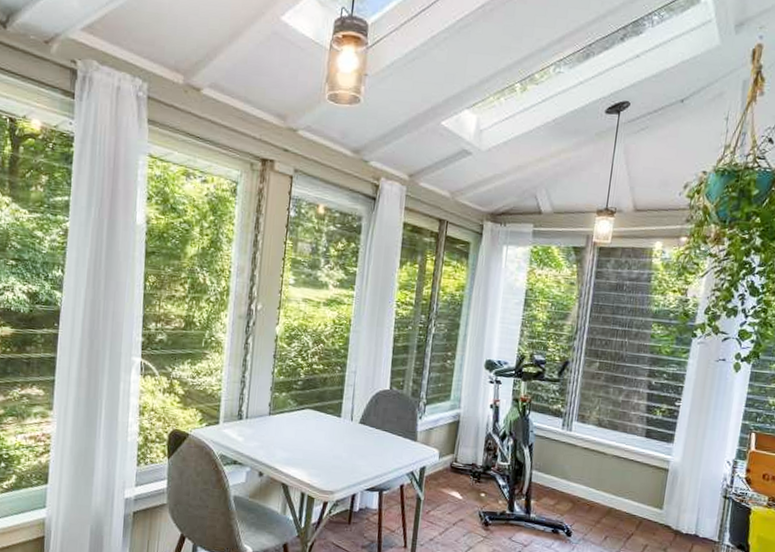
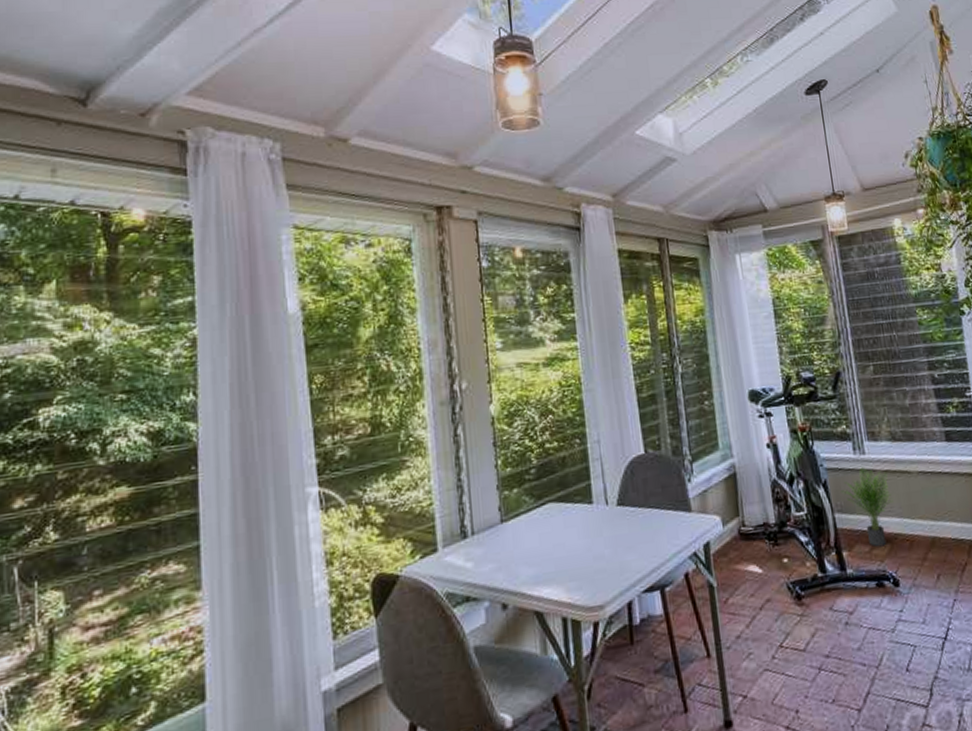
potted plant: none [542,439,586,504] -> present [840,465,892,547]

